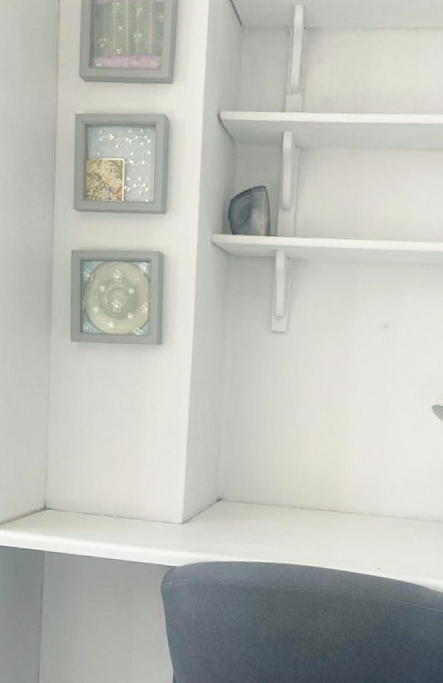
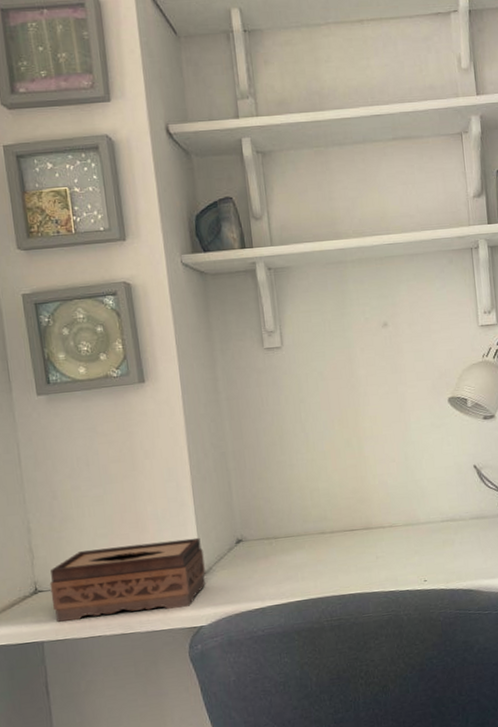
tissue box: none [56,482,187,548] -> present [49,537,205,622]

